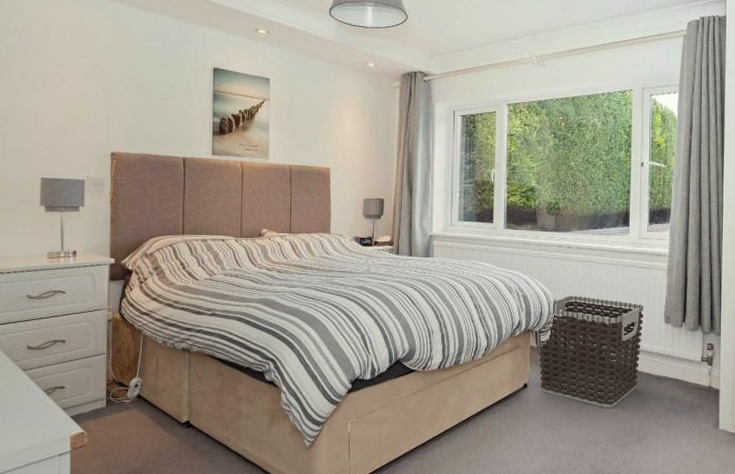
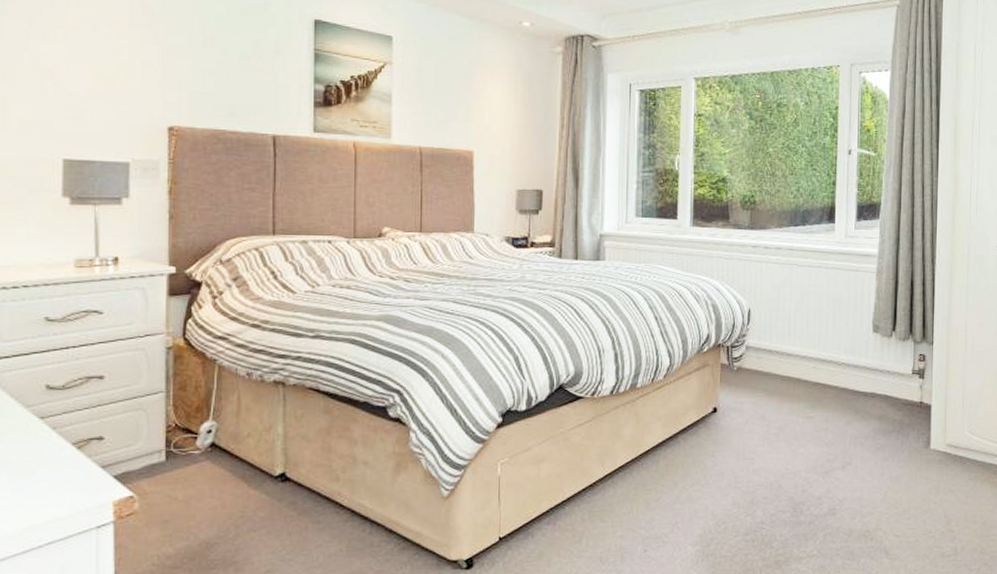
clothes hamper: present [538,295,644,409] -> none [730,303,850,432]

